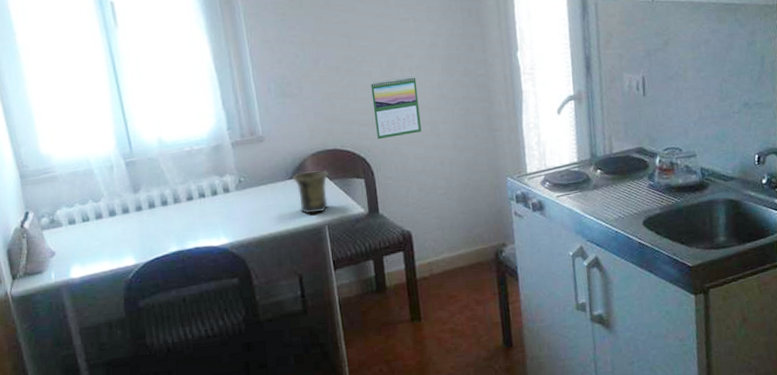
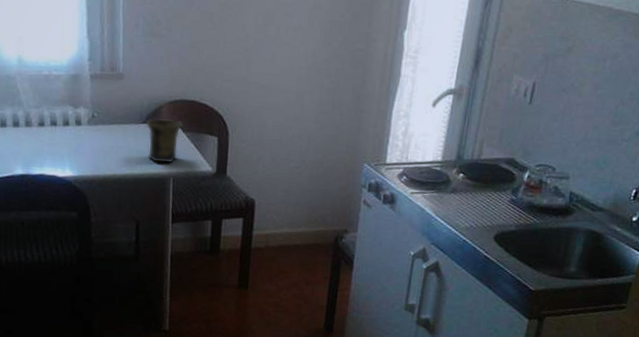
calendar: present [370,76,422,140] -> none [238,36,291,100]

